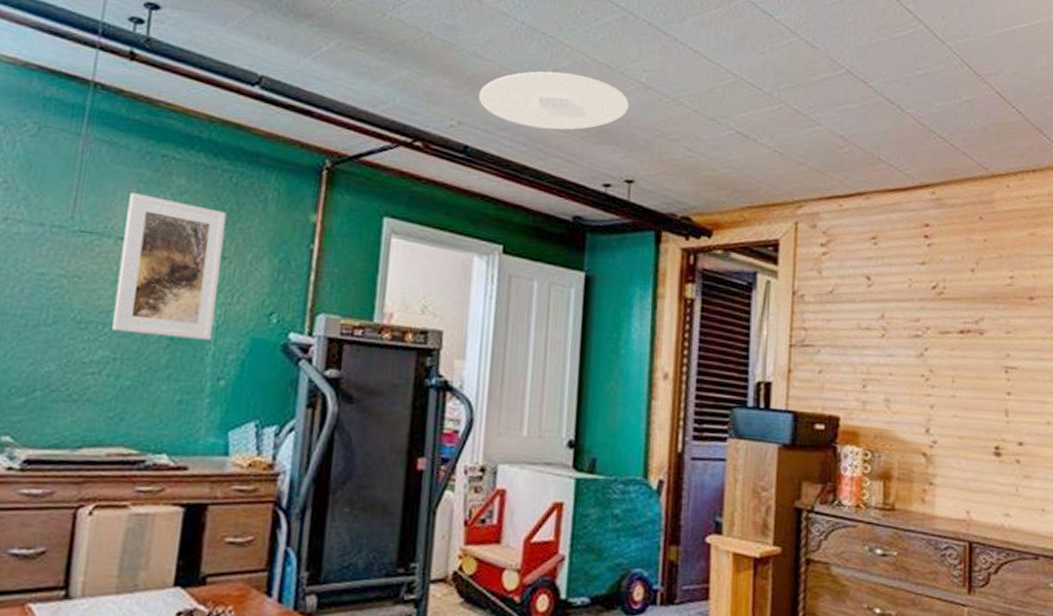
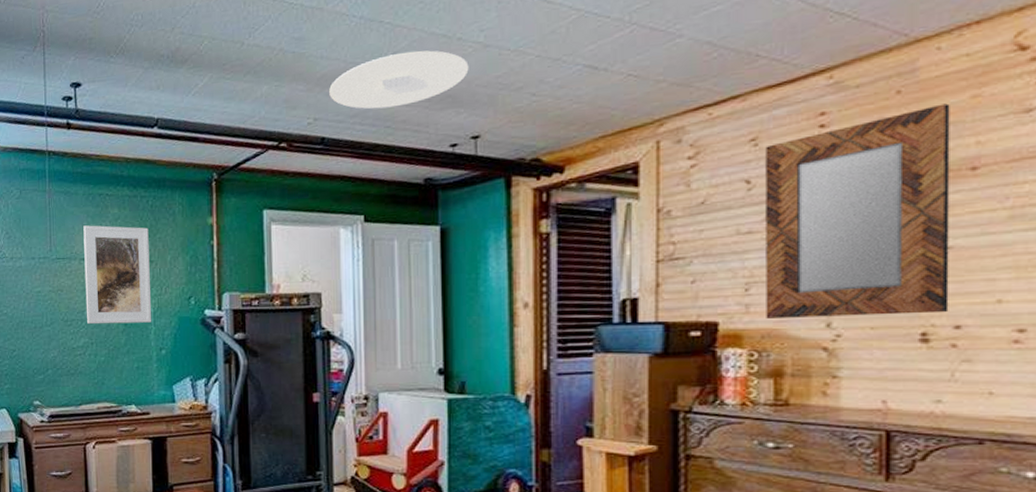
home mirror: none [879,236,1016,429] -> present [766,103,950,319]

